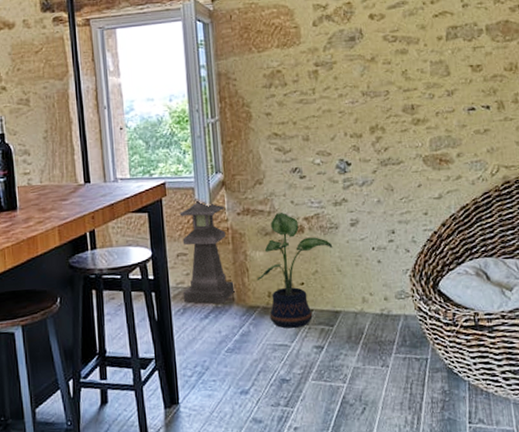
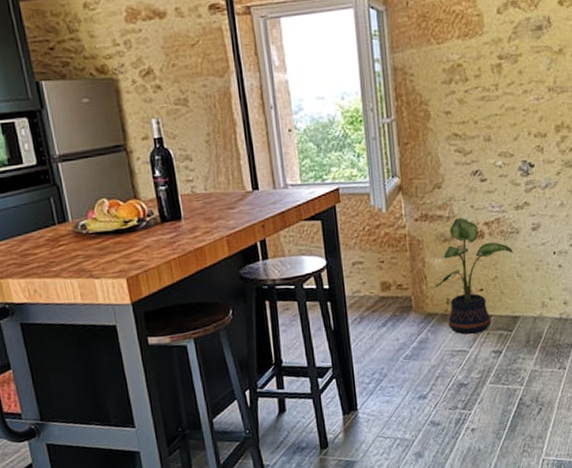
lantern: present [179,199,235,304] -> none [354,205,413,312]

